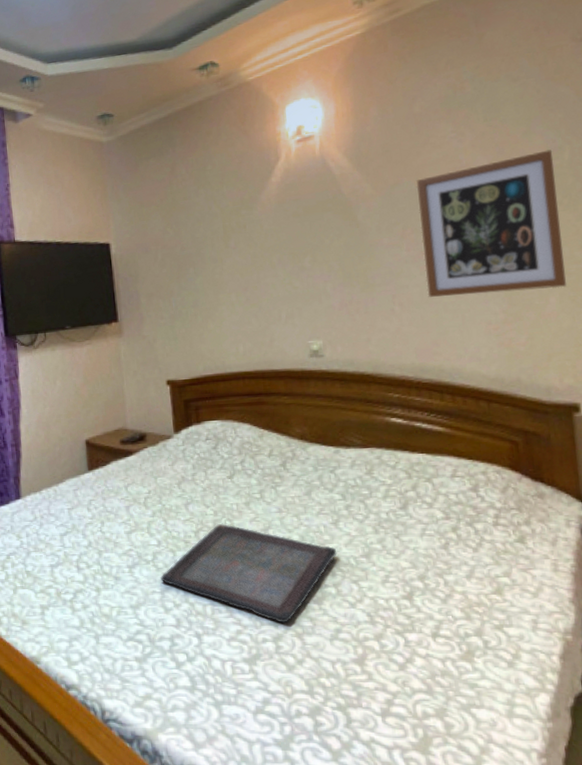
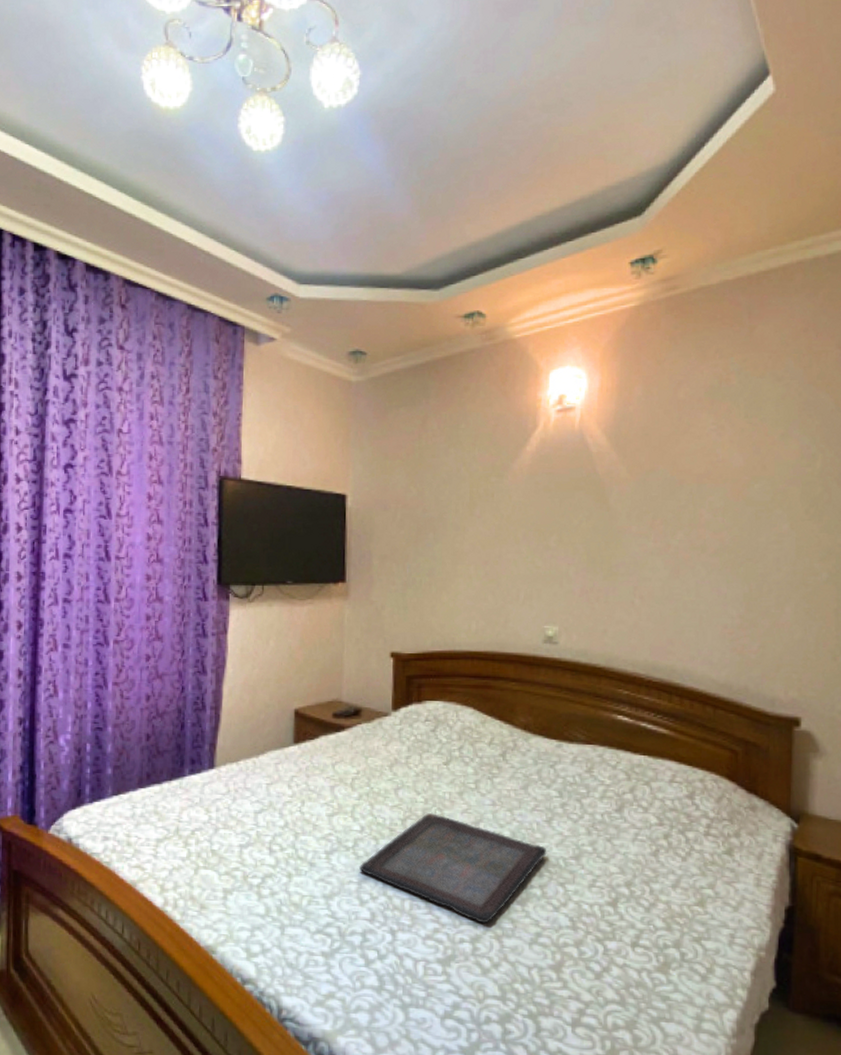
wall art: present [416,150,567,297] -> none [669,456,806,599]

